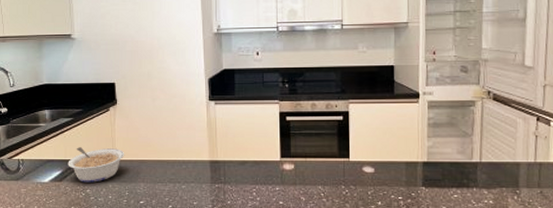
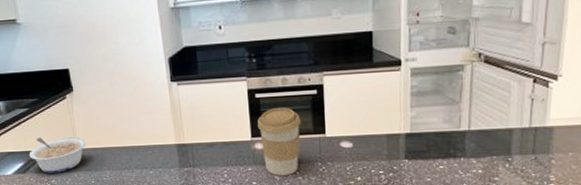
coffee cup: none [287,130,328,196] -> present [257,107,301,176]

